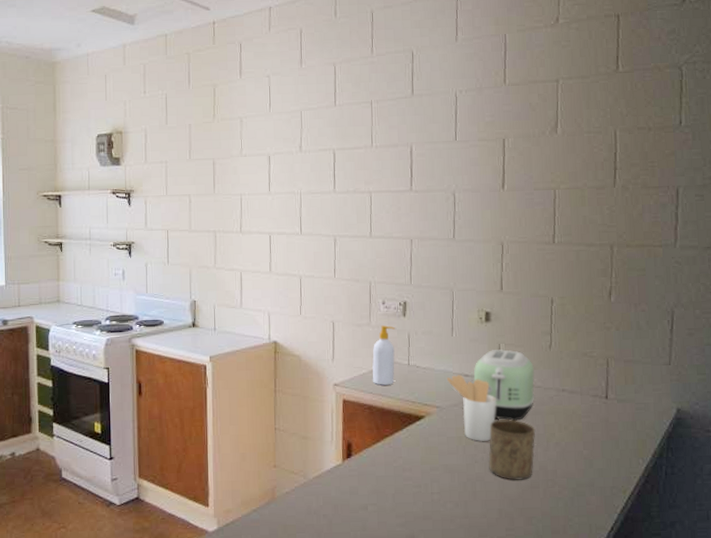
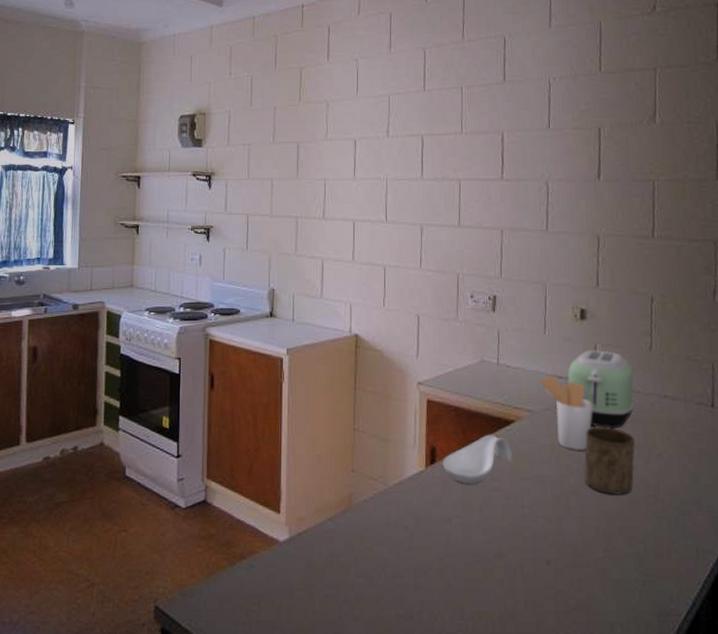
spoon rest: none [358,429,422,475] -> present [442,434,512,485]
soap bottle: present [372,325,396,385] -> none [458,321,485,385]

